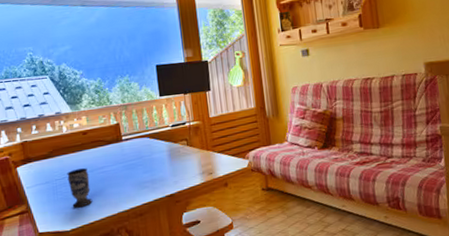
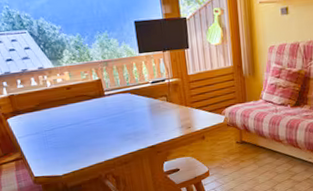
cup: present [67,168,93,208] -> none [55,121,81,156]

